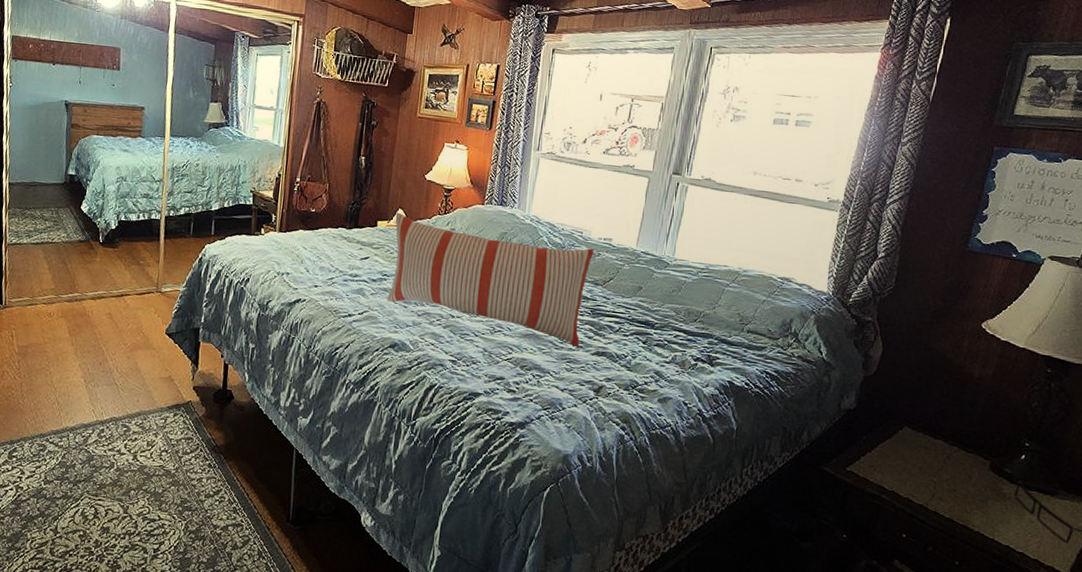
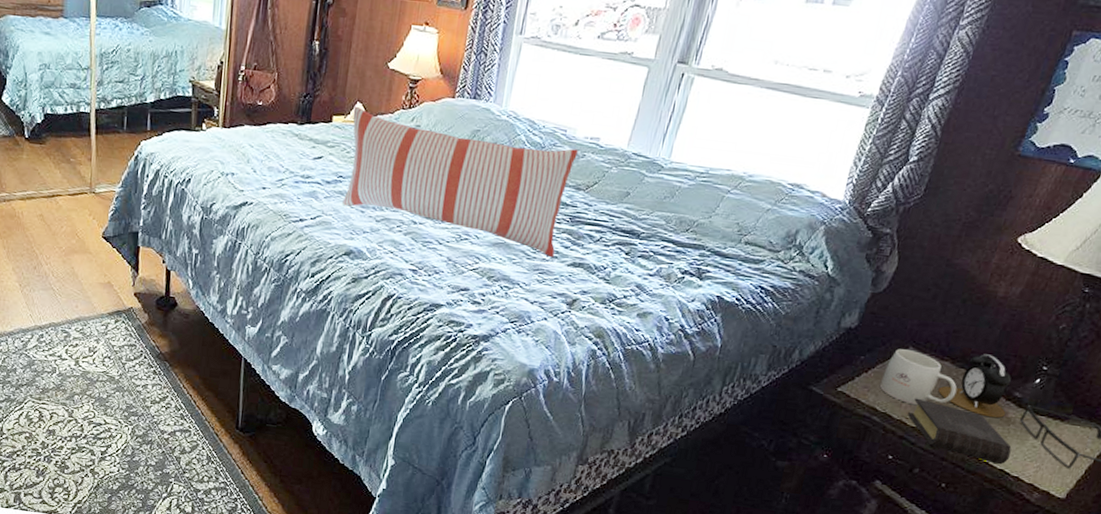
mug: none [883,428,954,484] -> present [879,349,958,406]
book: none [913,476,1012,541] -> present [907,398,1012,465]
alarm clock: none [937,432,1001,495] -> present [938,354,1012,419]

